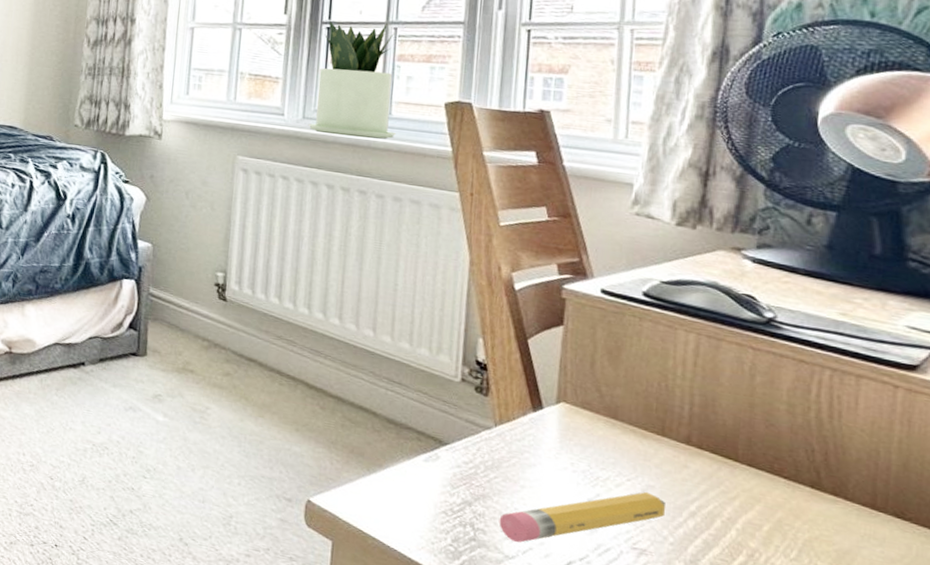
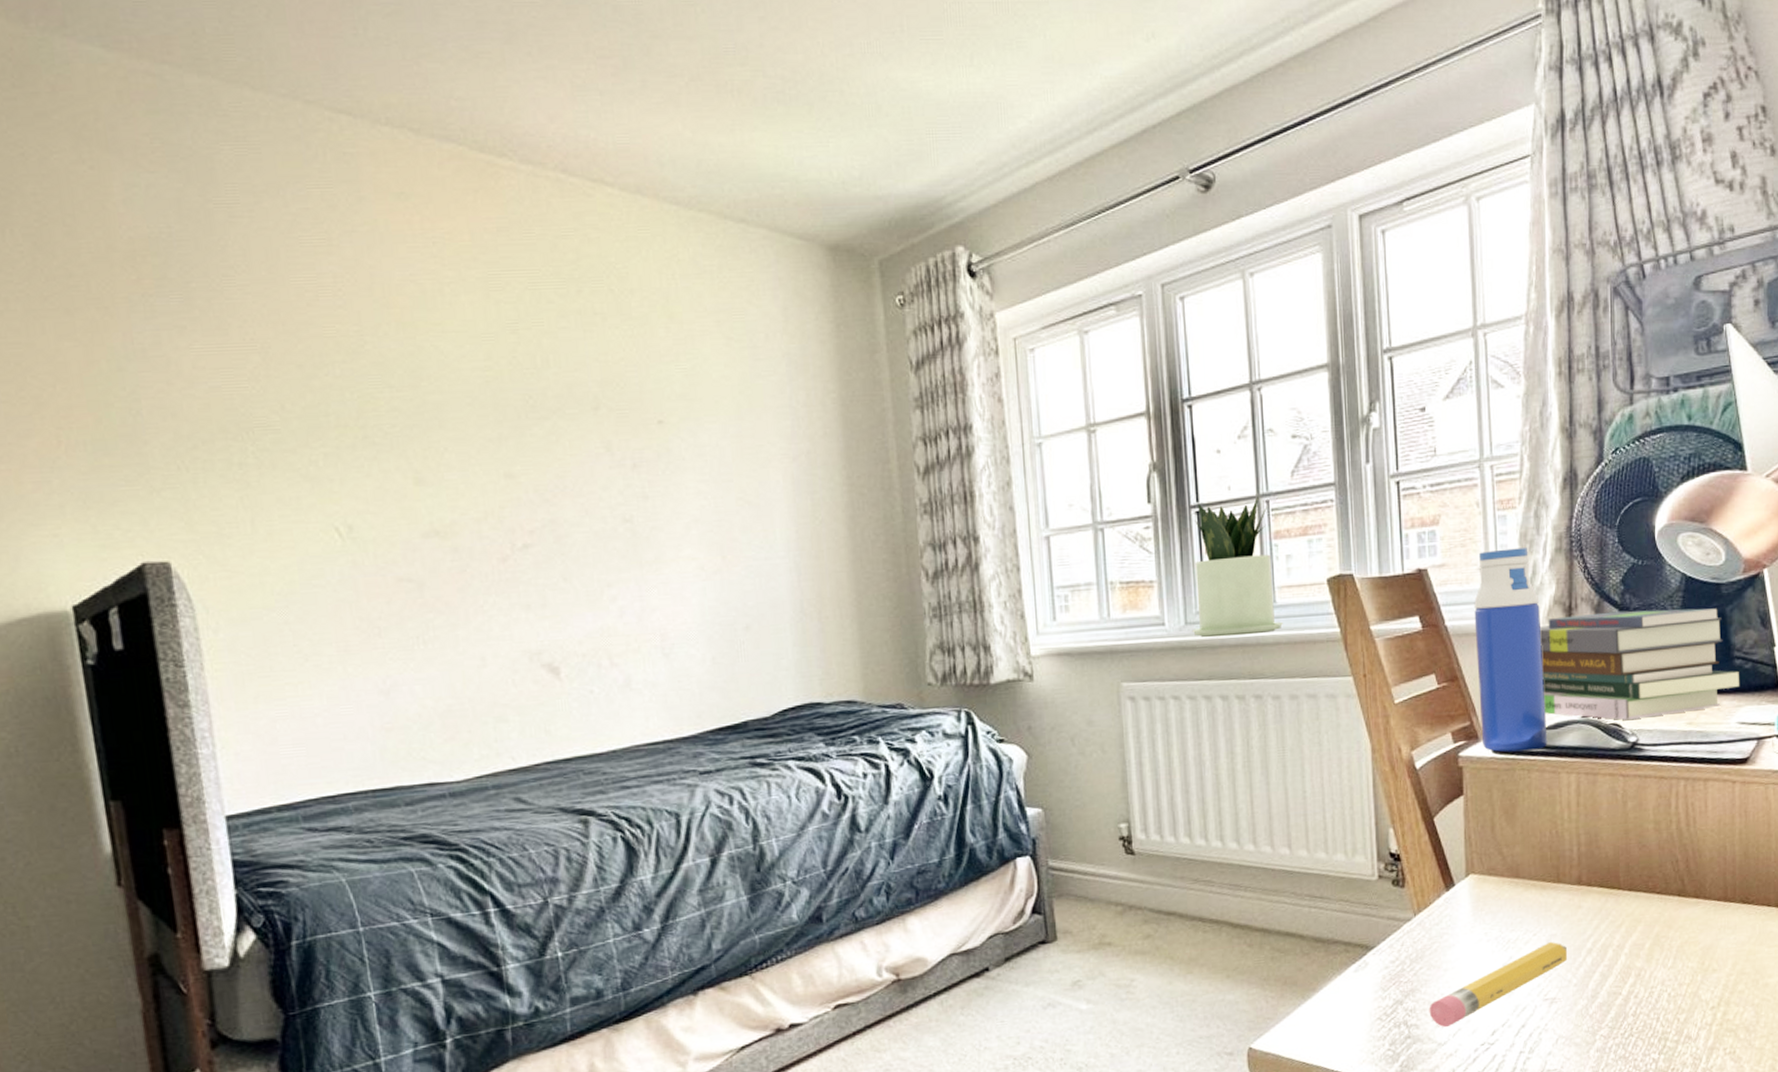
water bottle: none [590,105,672,302] -> present [1474,547,1548,753]
books: none [665,179,914,305] -> present [1539,608,1739,721]

